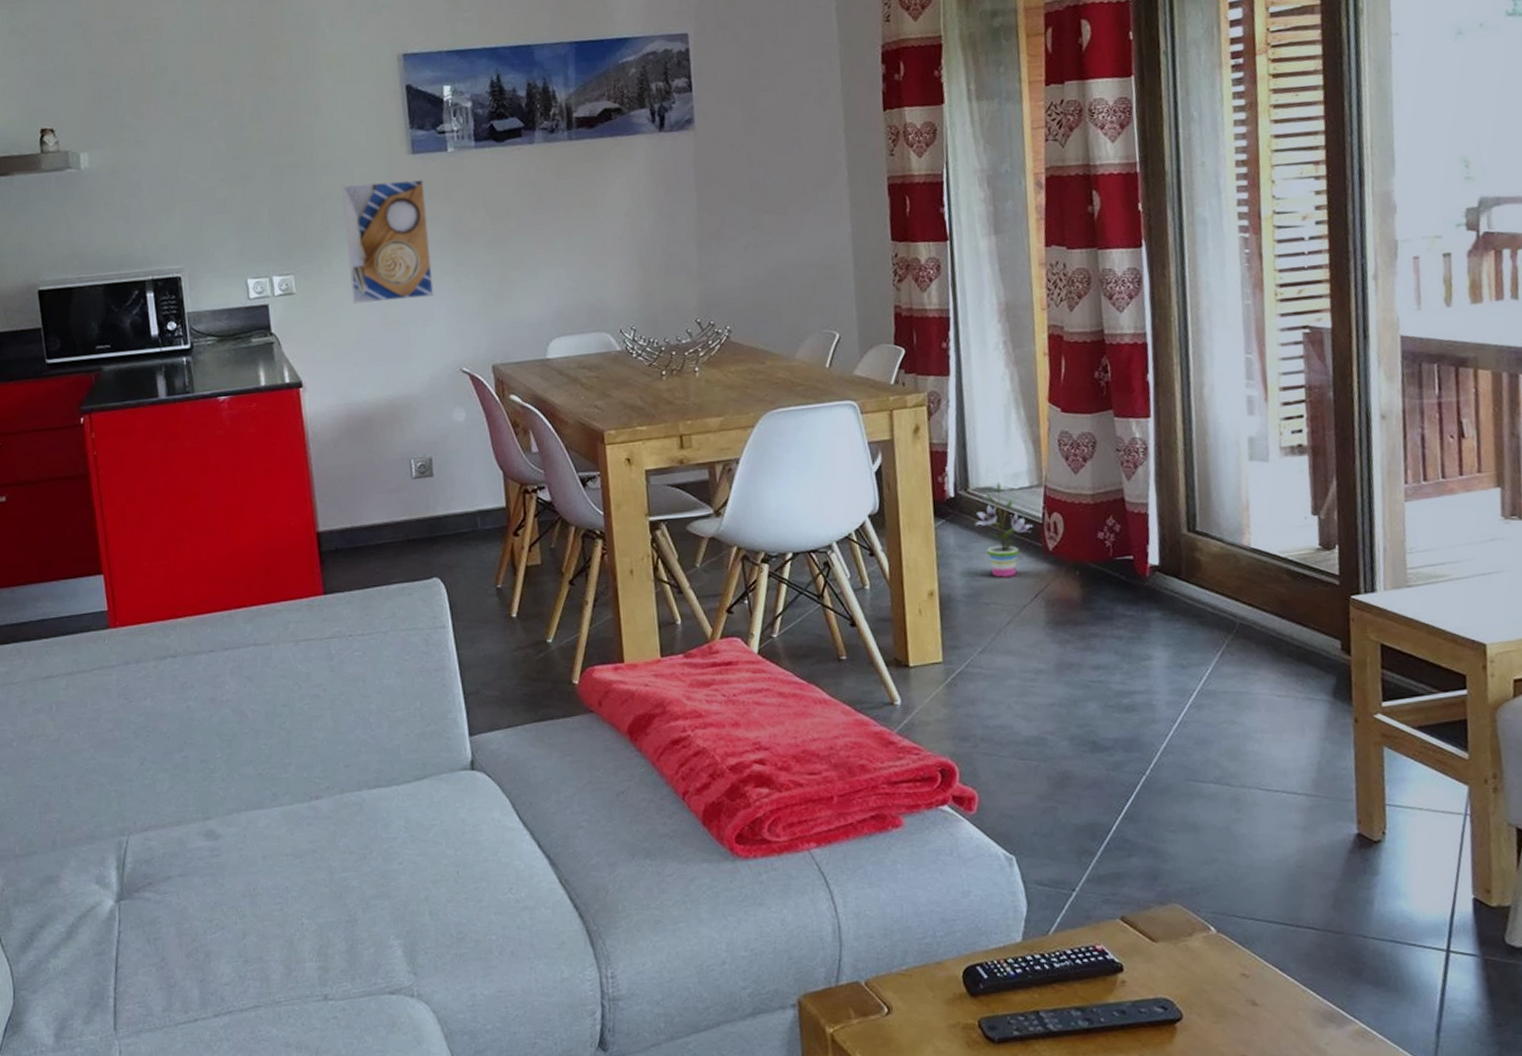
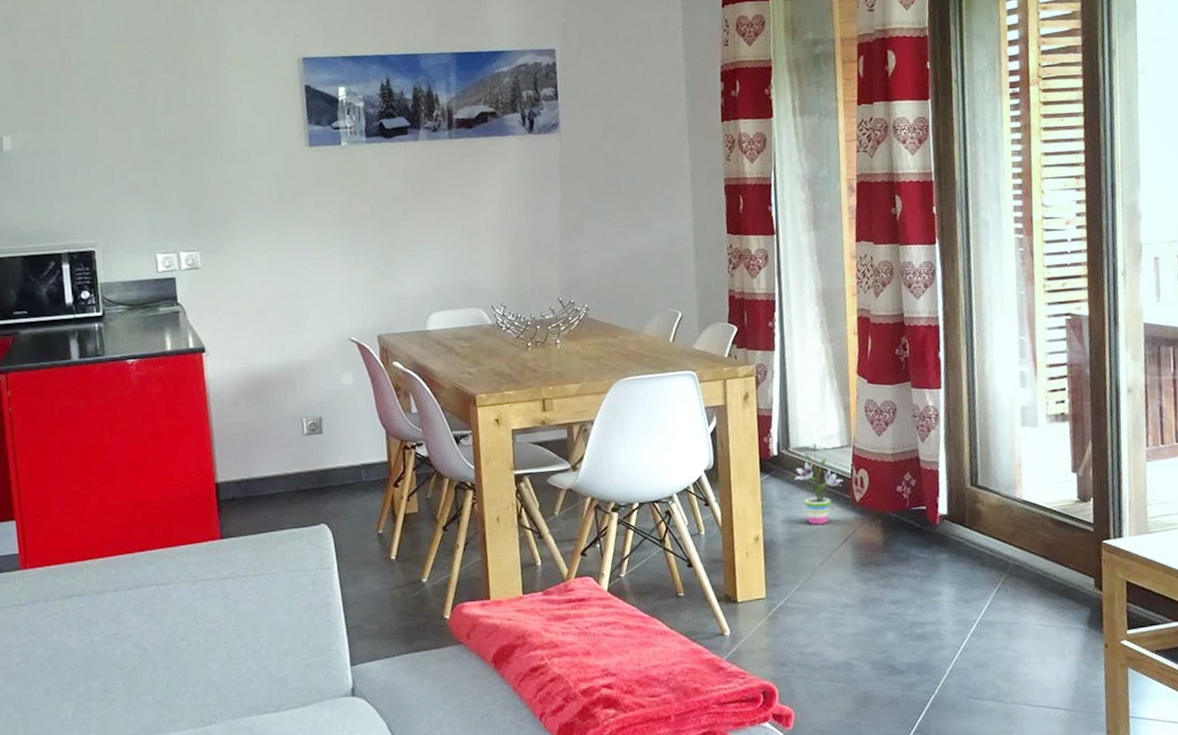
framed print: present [342,179,434,304] -> none [245,169,327,278]

